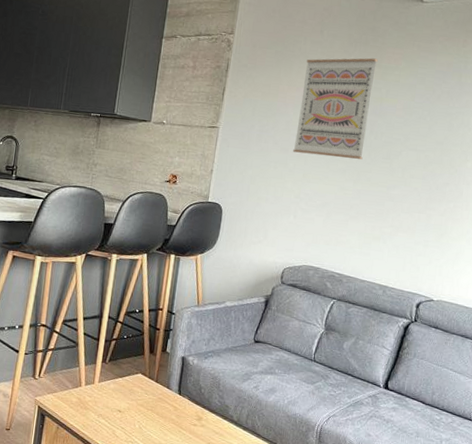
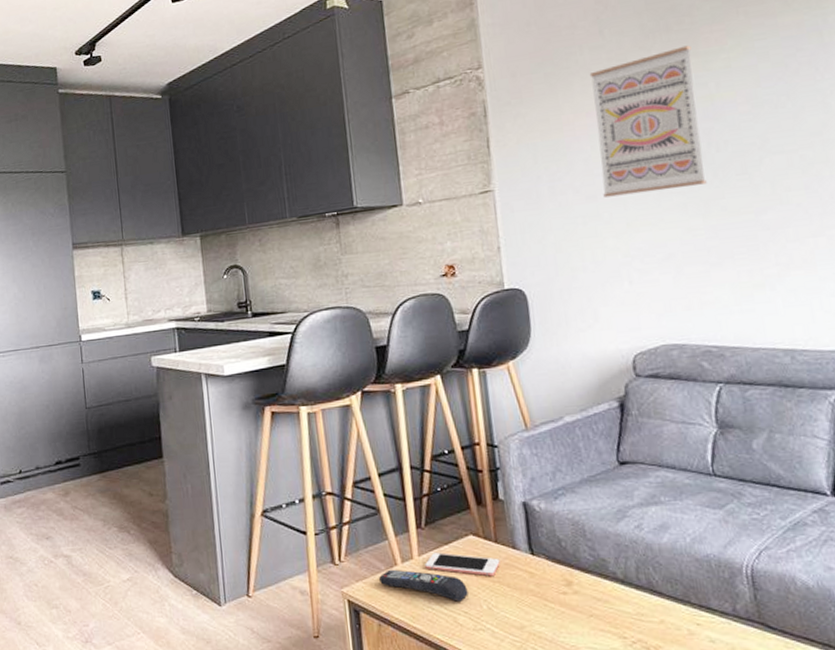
remote control: none [65,388,128,420] -> present [378,569,468,602]
cell phone: none [101,382,156,406] -> present [425,552,500,577]

